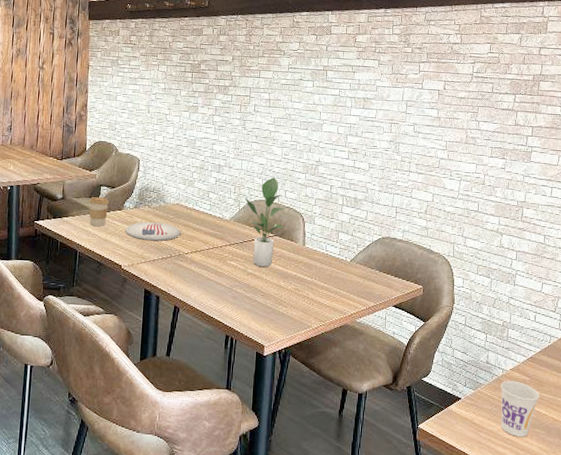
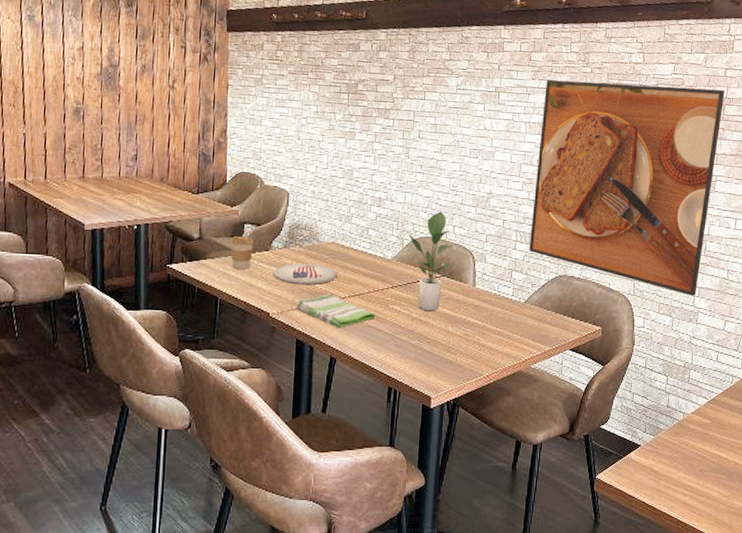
dish towel: none [145,250,215,281] -> present [297,294,376,328]
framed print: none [354,59,539,259] -> present [528,80,725,296]
cup: present [501,380,539,437] -> none [681,424,721,483]

